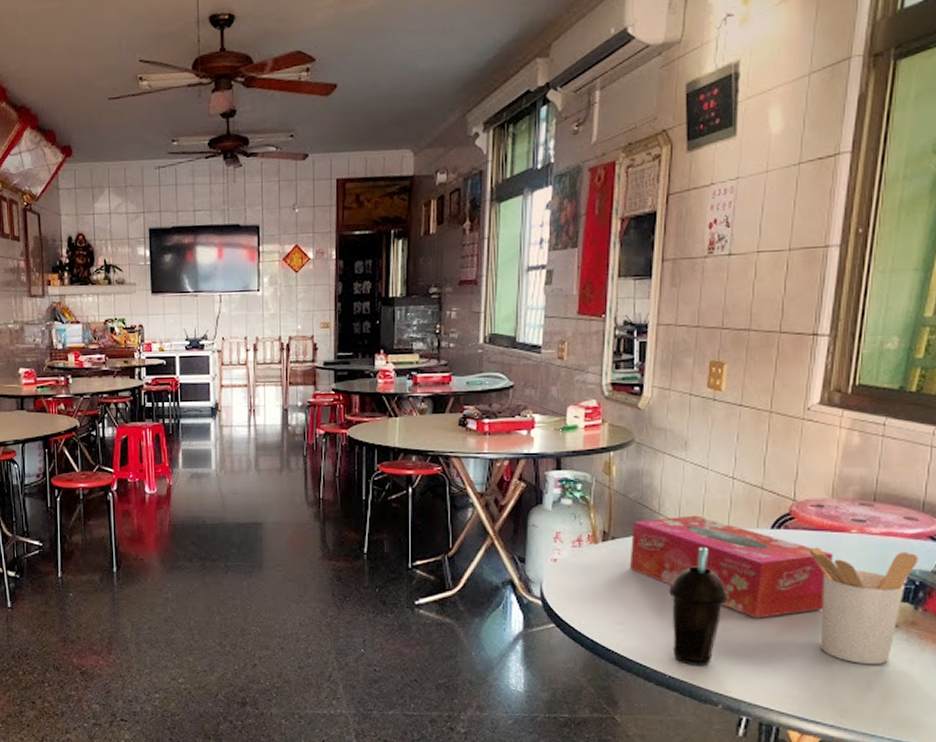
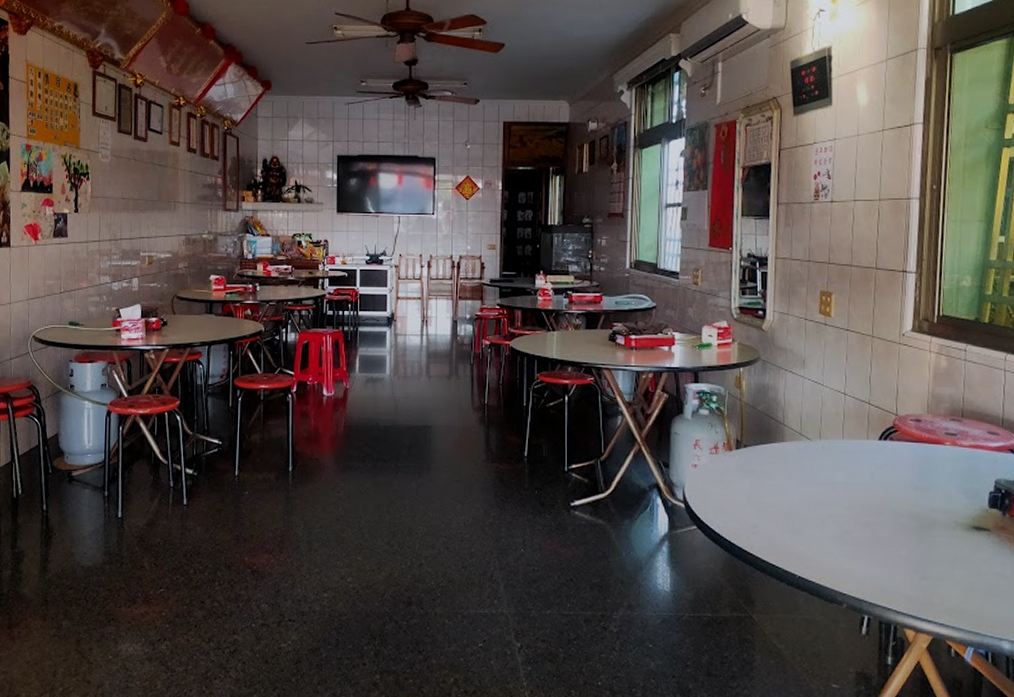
tissue box: present [629,515,833,619] -> none [760,426,932,523]
cup: present [669,547,728,667] -> none [795,456,846,567]
utensil holder: present [808,547,918,664] -> none [911,457,1002,566]

